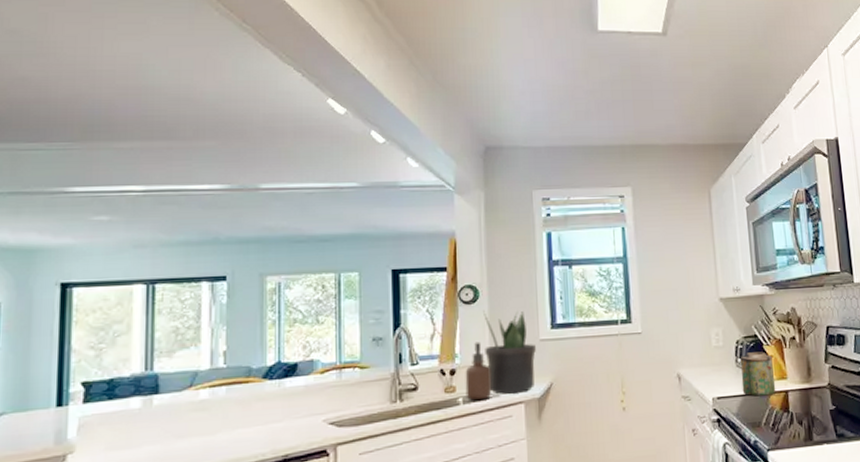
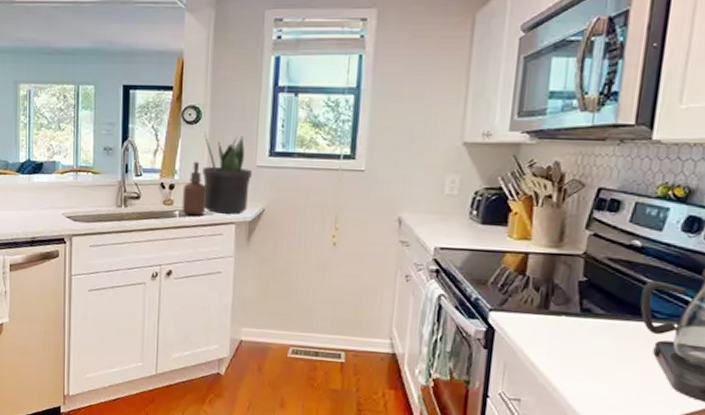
canister: present [739,351,776,398] -> none [471,206,517,256]

